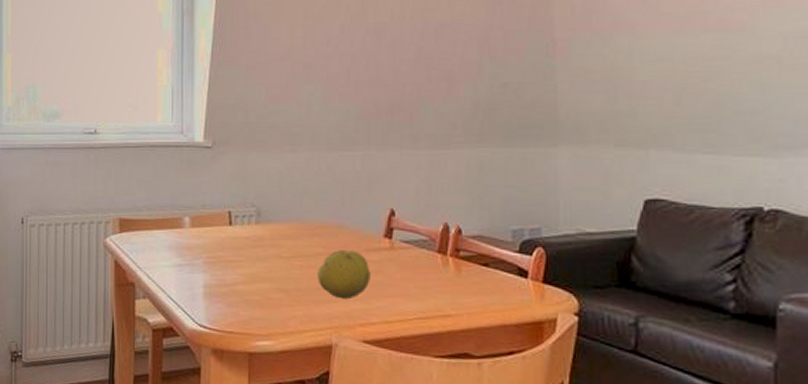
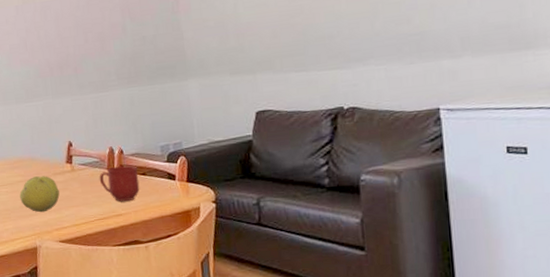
mug: none [425,249,479,299] -> present [99,165,140,202]

